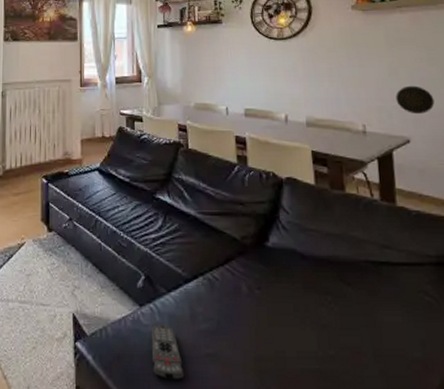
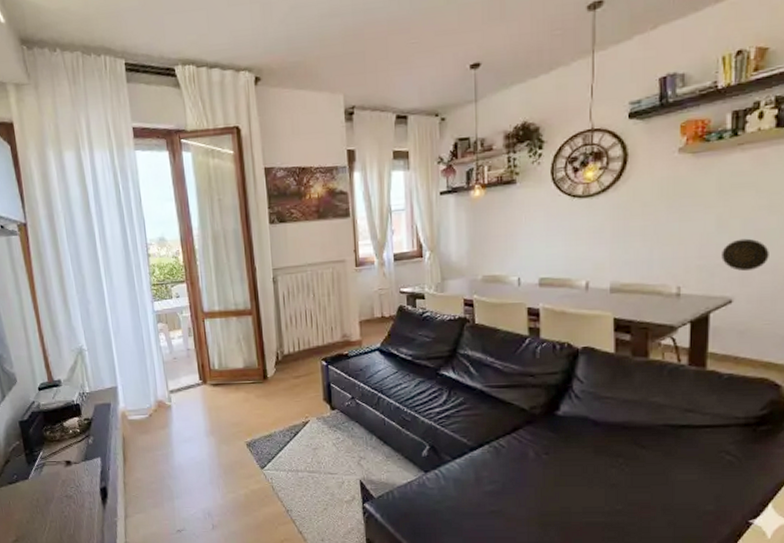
remote control: present [151,324,185,379] -> none [436,487,469,532]

